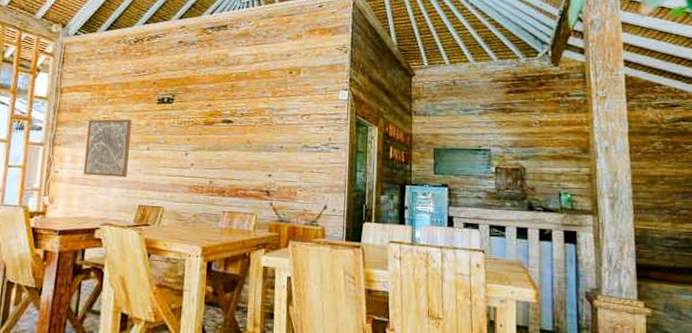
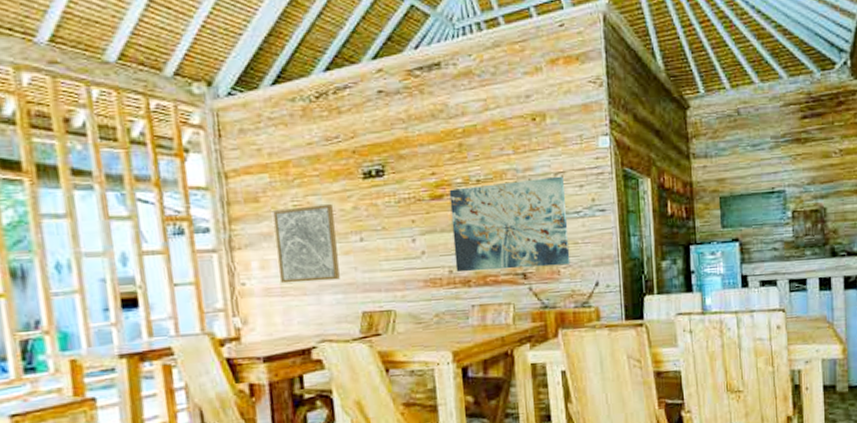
wall art: none [215,117,308,189] -> present [449,176,571,273]

